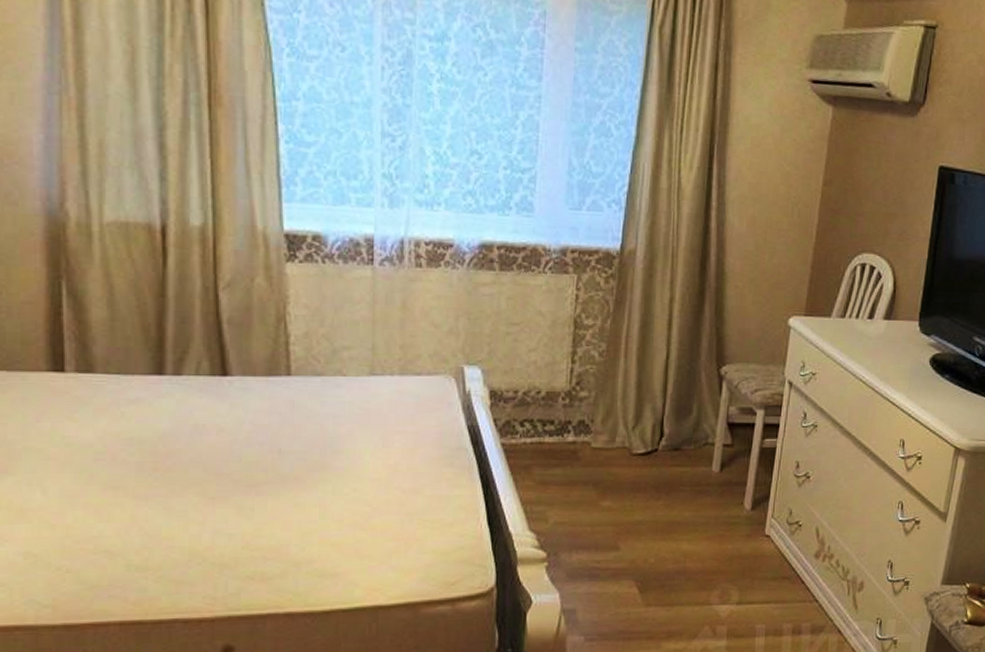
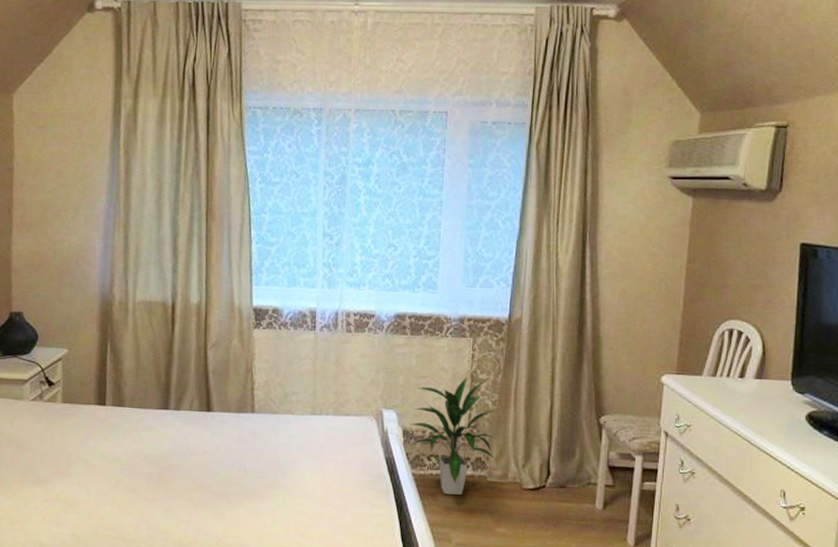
indoor plant: none [497,323,602,466] -> present [409,377,496,495]

